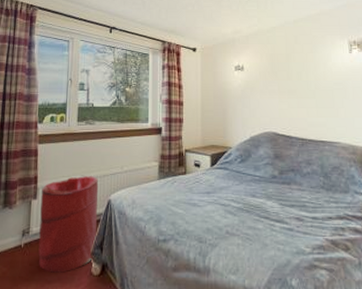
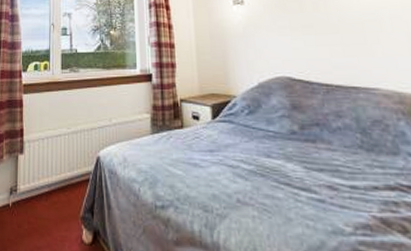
laundry hamper: present [38,176,99,273] -> none [26,129,87,238]

